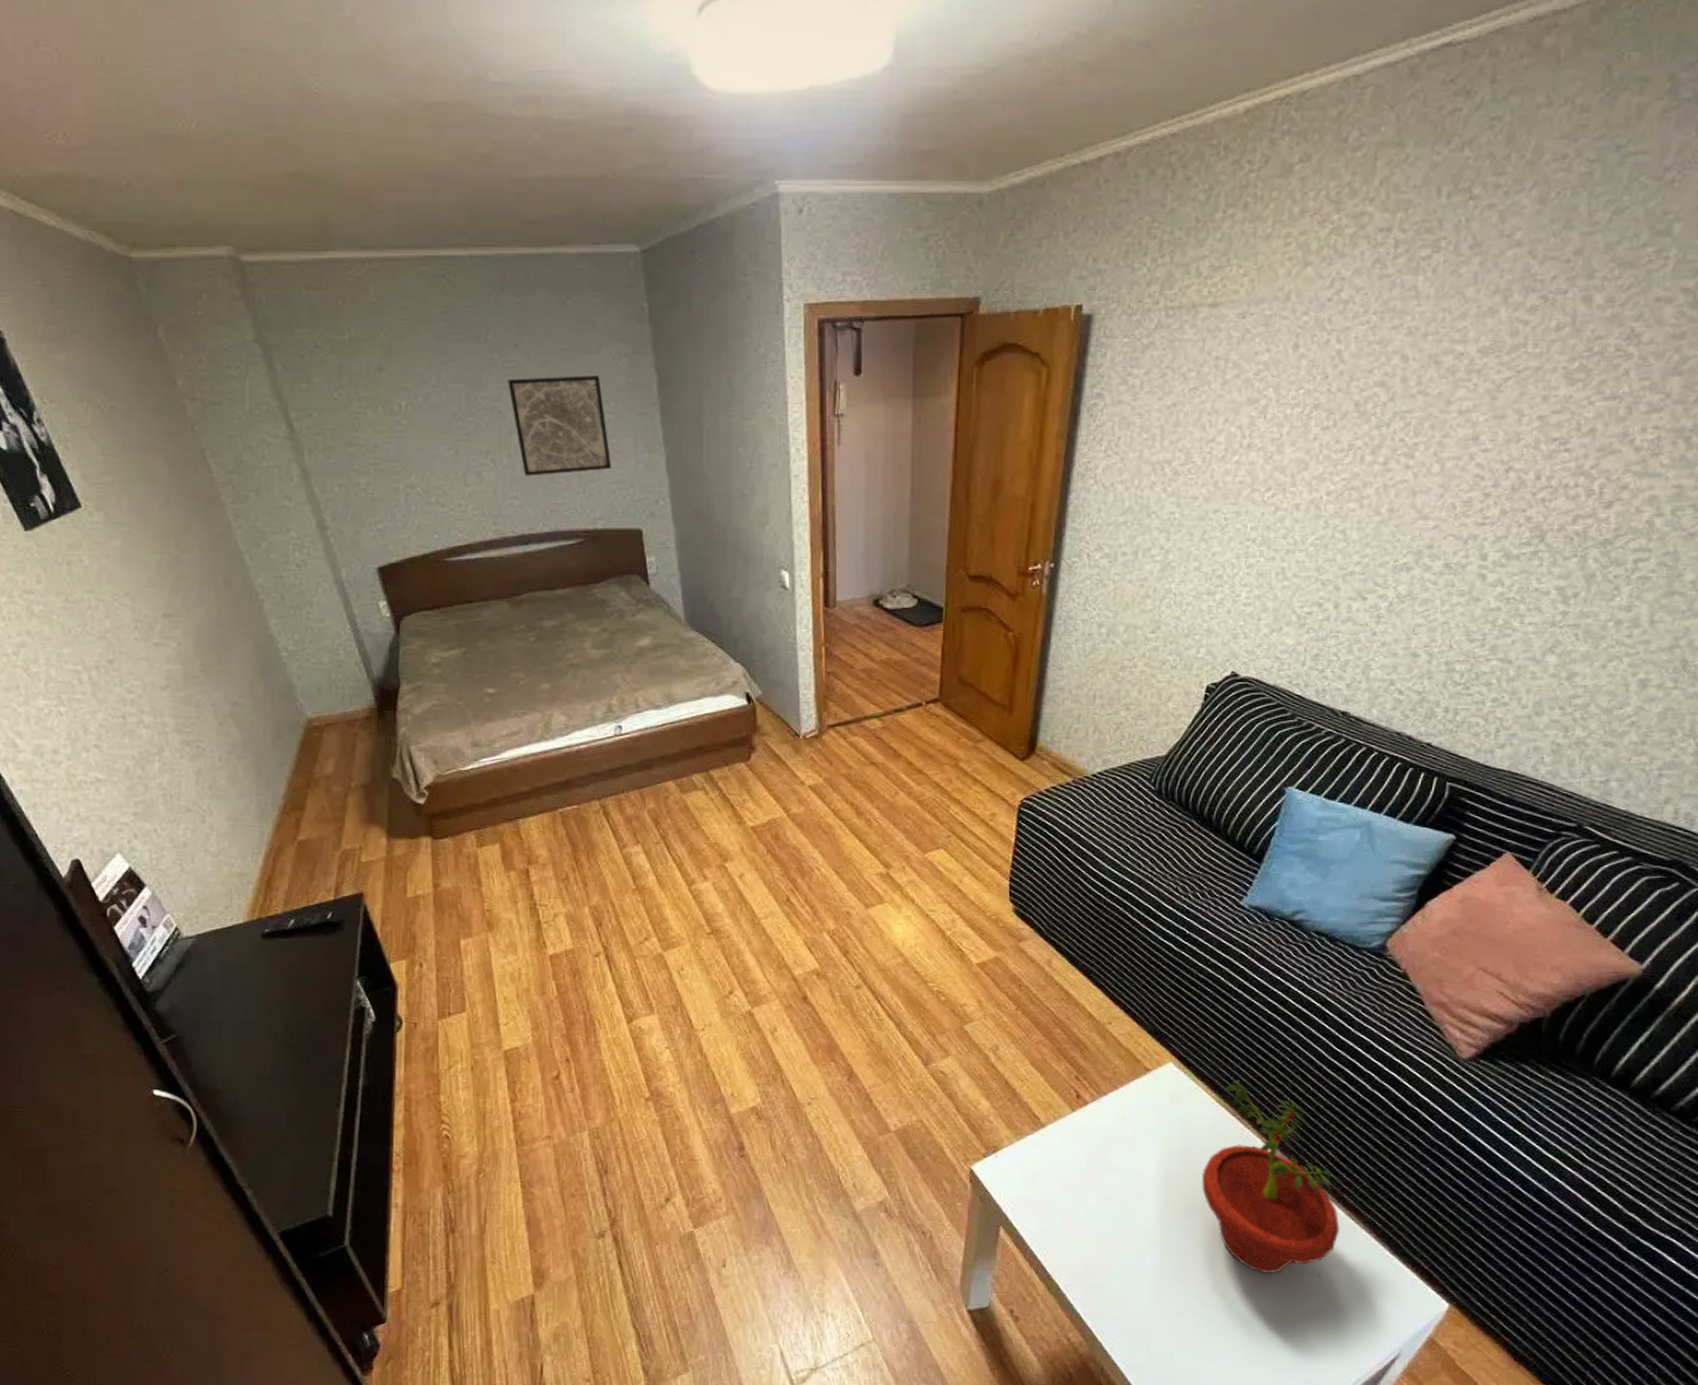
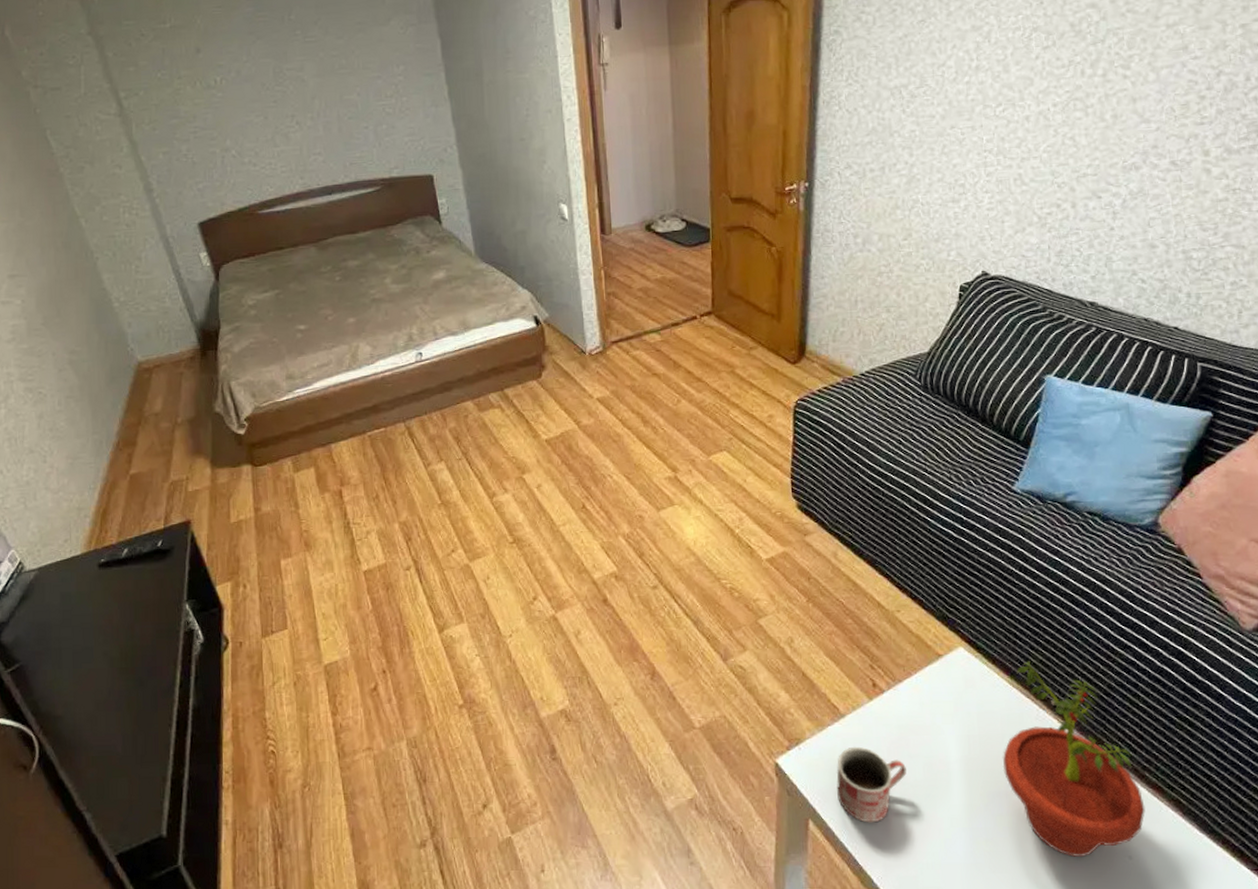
wall art: present [508,375,612,476] -> none [309,44,404,135]
mug: none [1031,1156,1103,1232] -> present [836,746,906,823]

